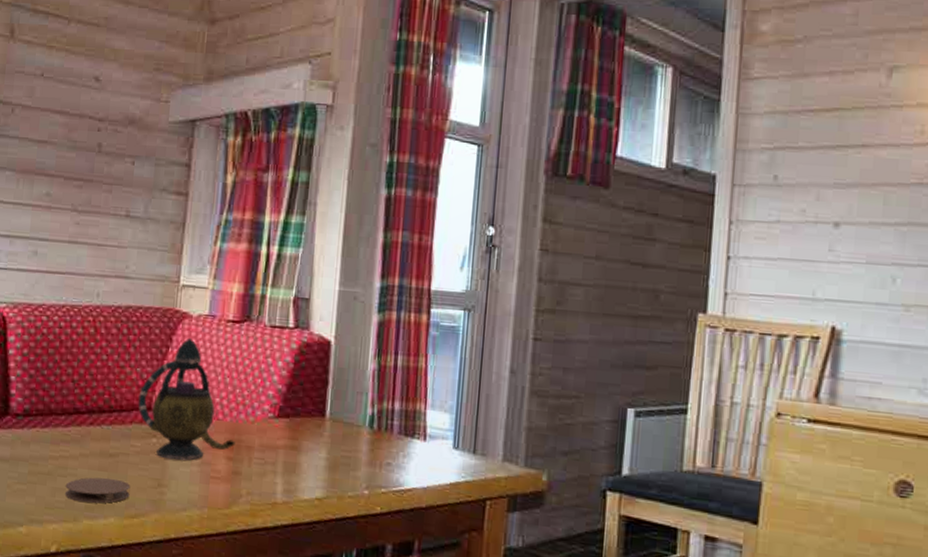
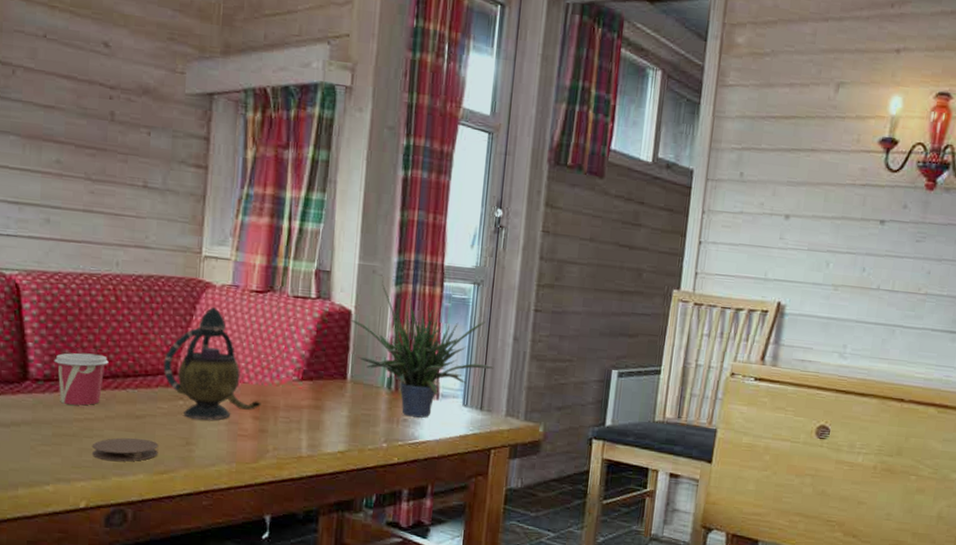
cup: none [33,386,86,442] -> present [54,352,109,406]
potted plant: none [330,307,489,462] -> present [351,280,495,418]

